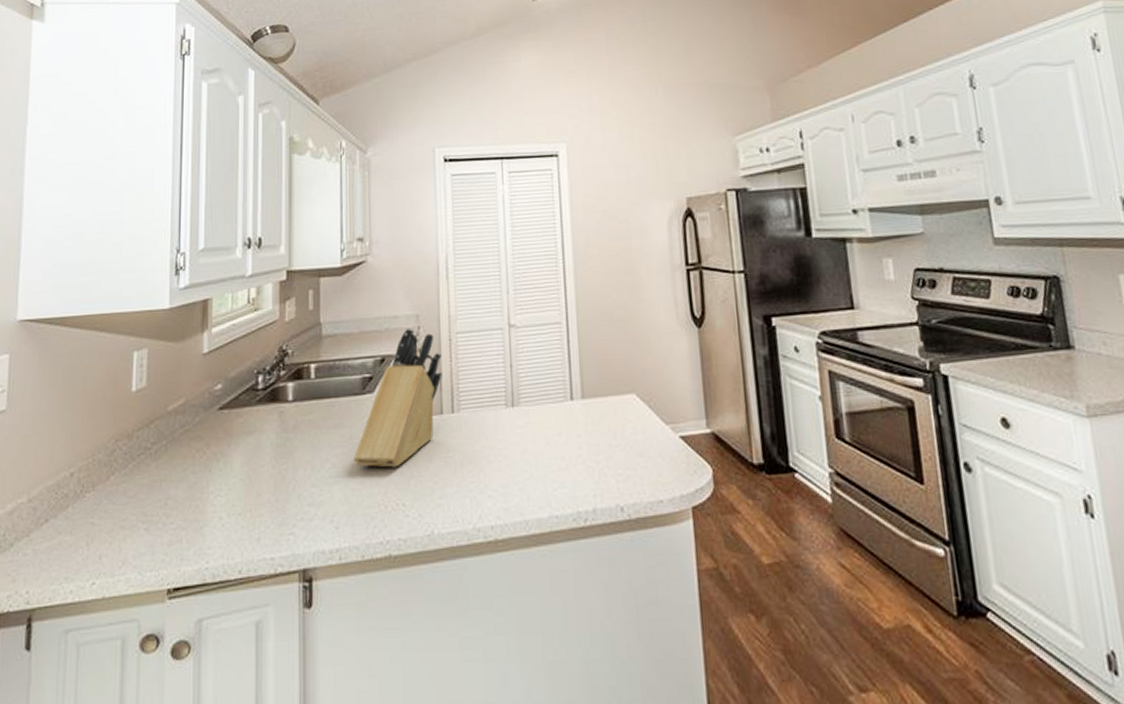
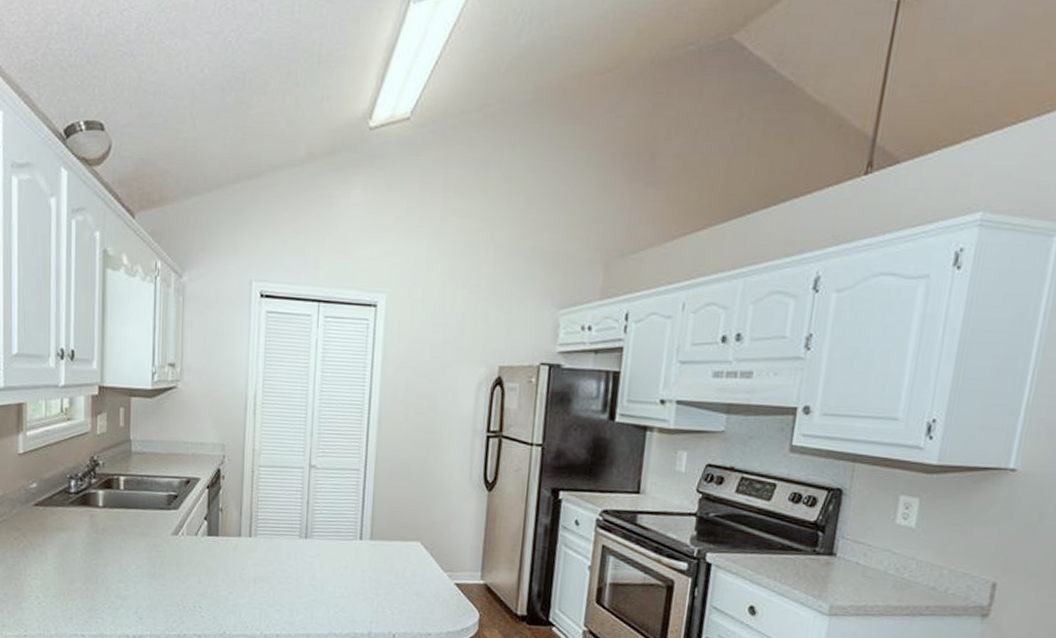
knife block: present [354,327,443,468] -> none [157,455,244,576]

